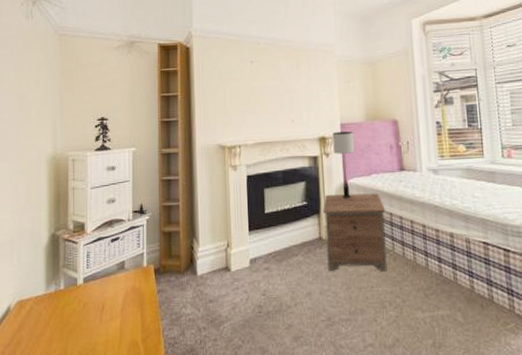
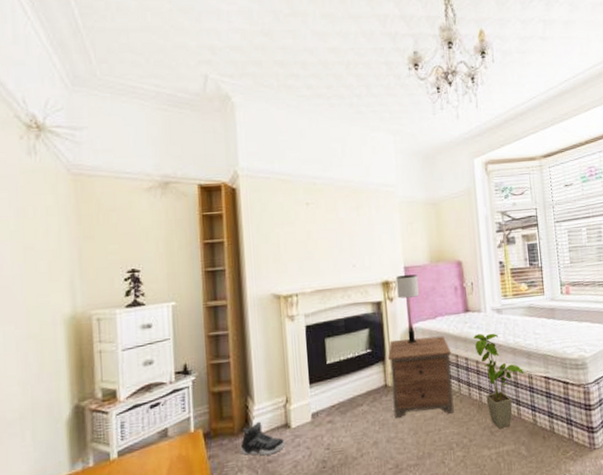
sneaker: none [185,262,225,295] -> present [240,421,285,456]
house plant: none [409,193,462,293] -> present [474,333,525,430]

